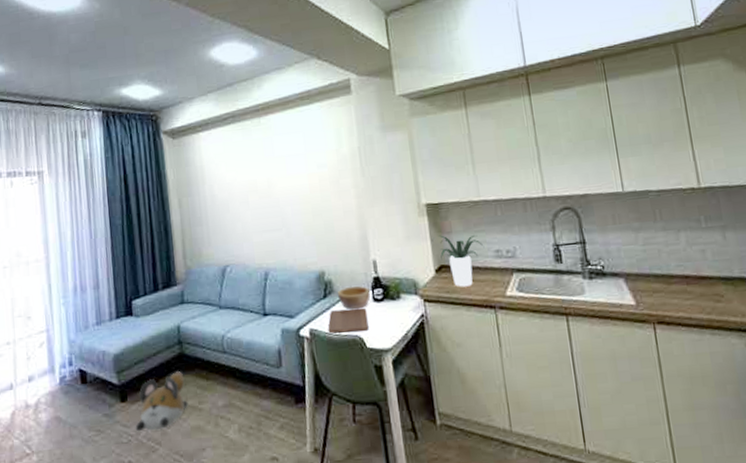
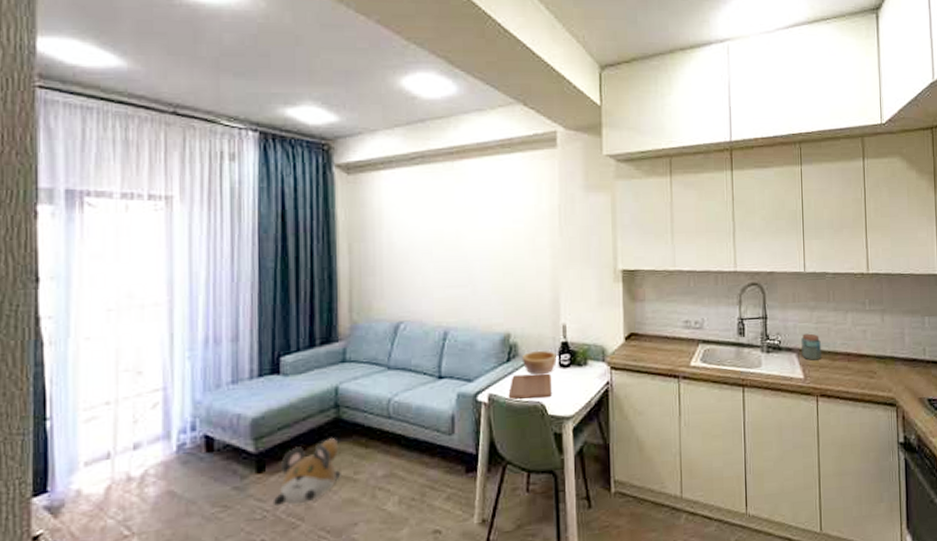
potted plant: present [432,234,485,287] -> none [624,302,675,356]
peanut butter: none [627,256,654,285] -> present [801,333,821,361]

